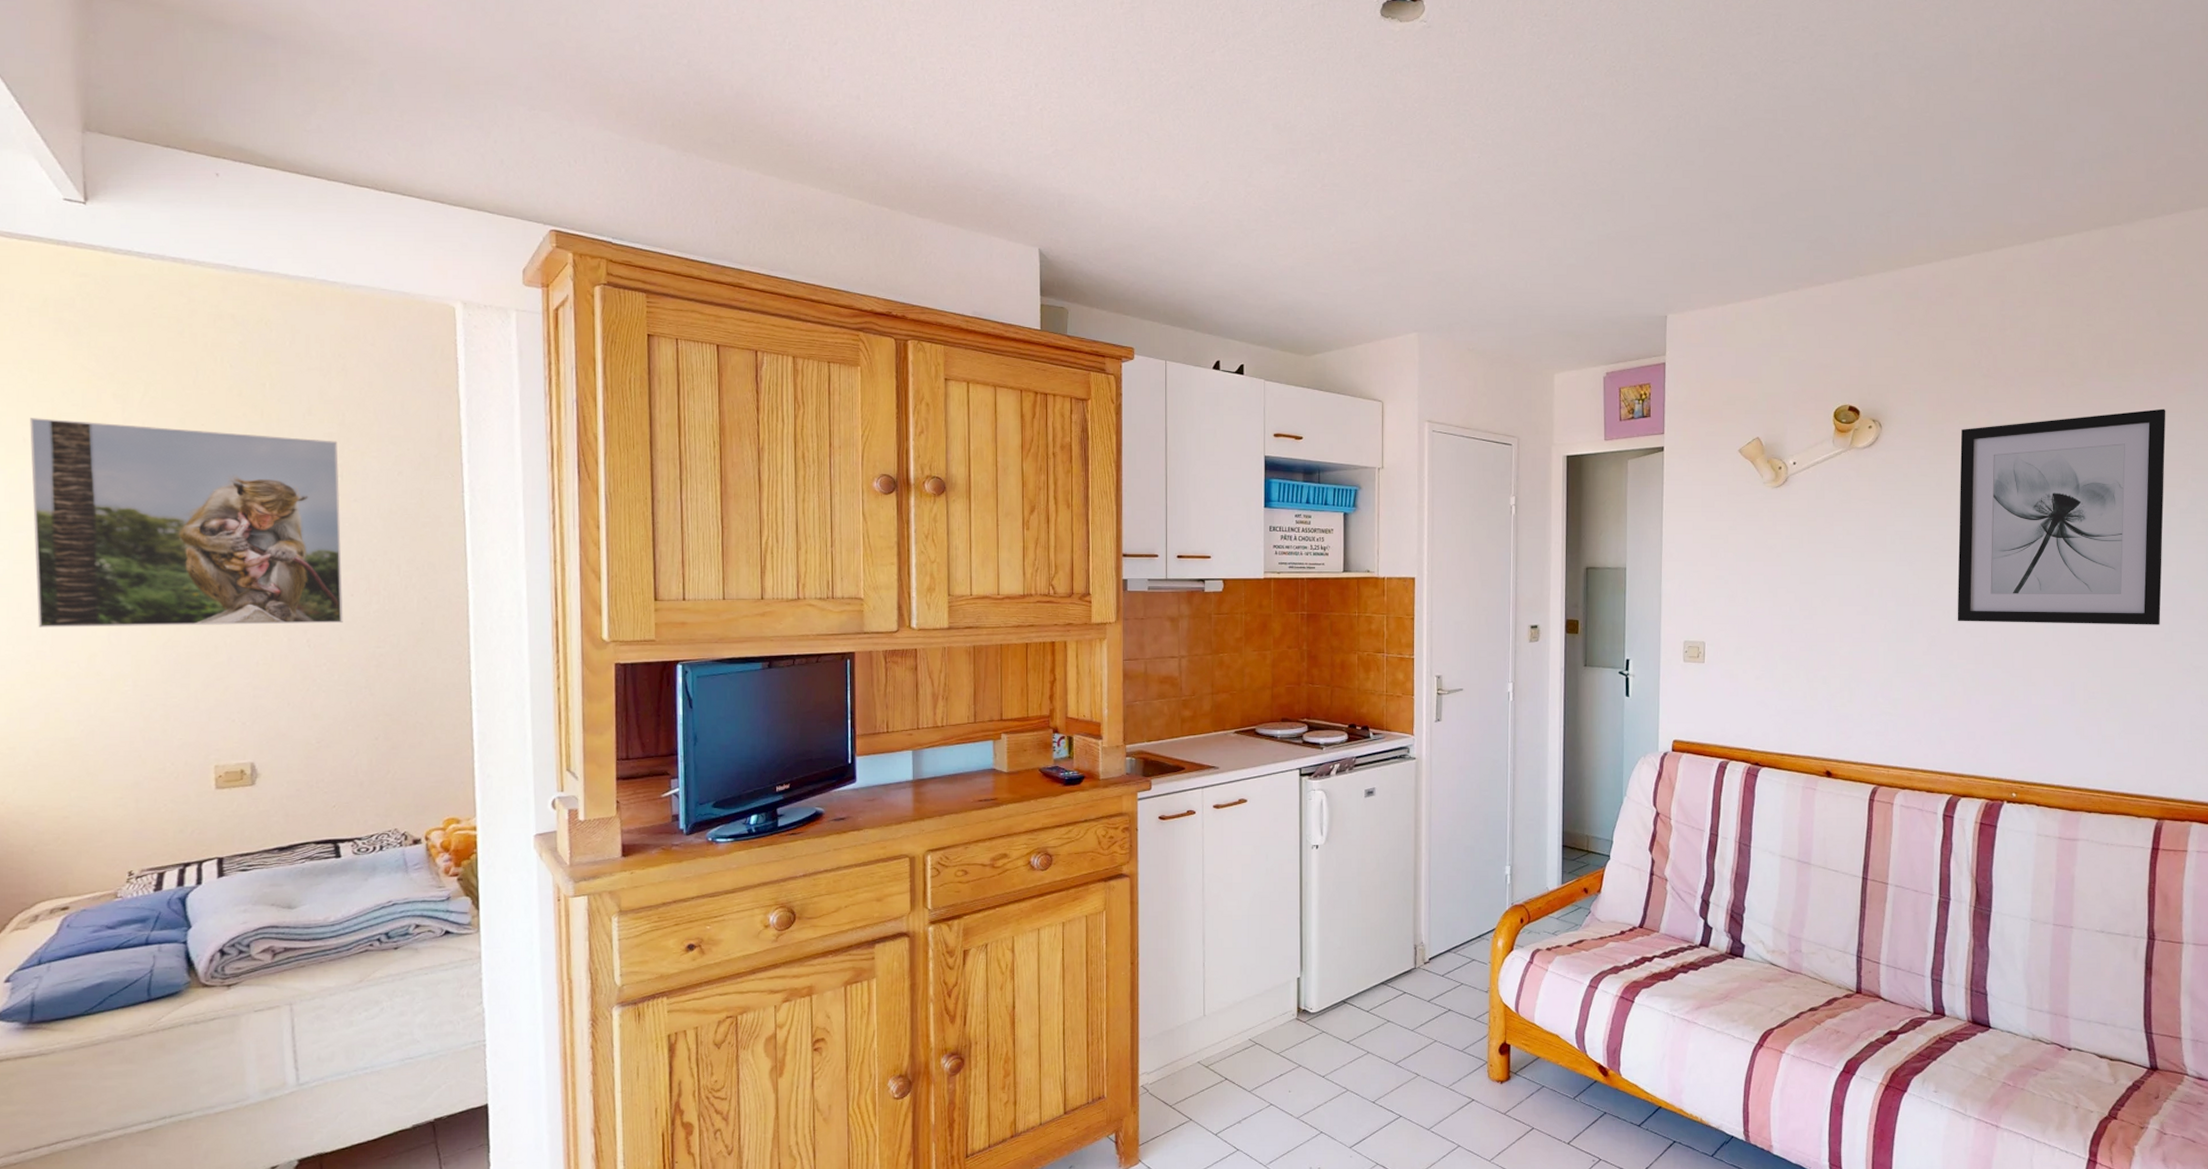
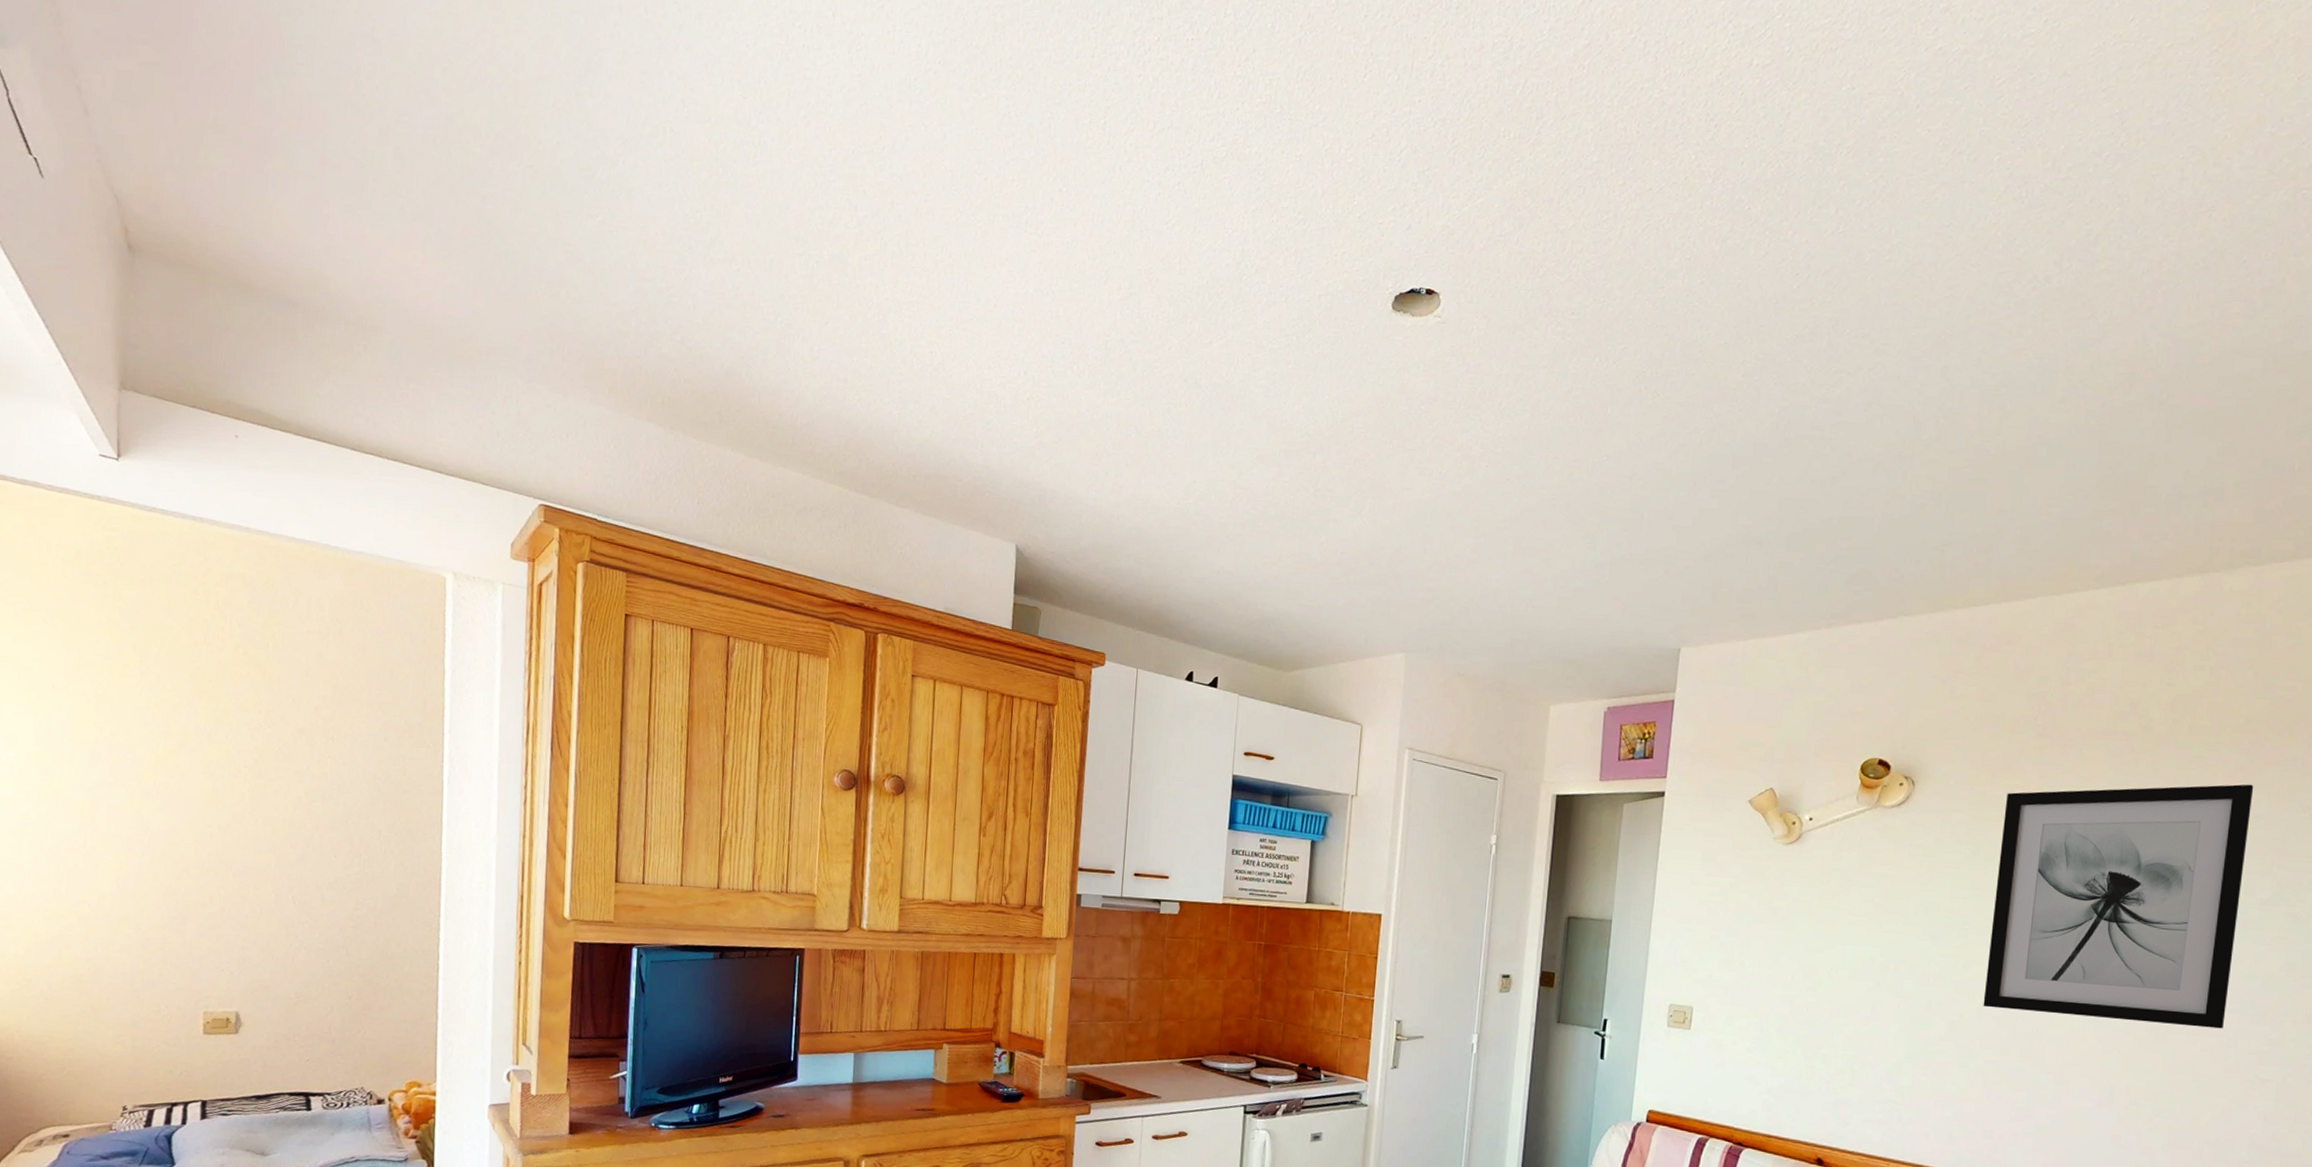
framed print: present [30,418,343,628] -> none [56,665,331,883]

